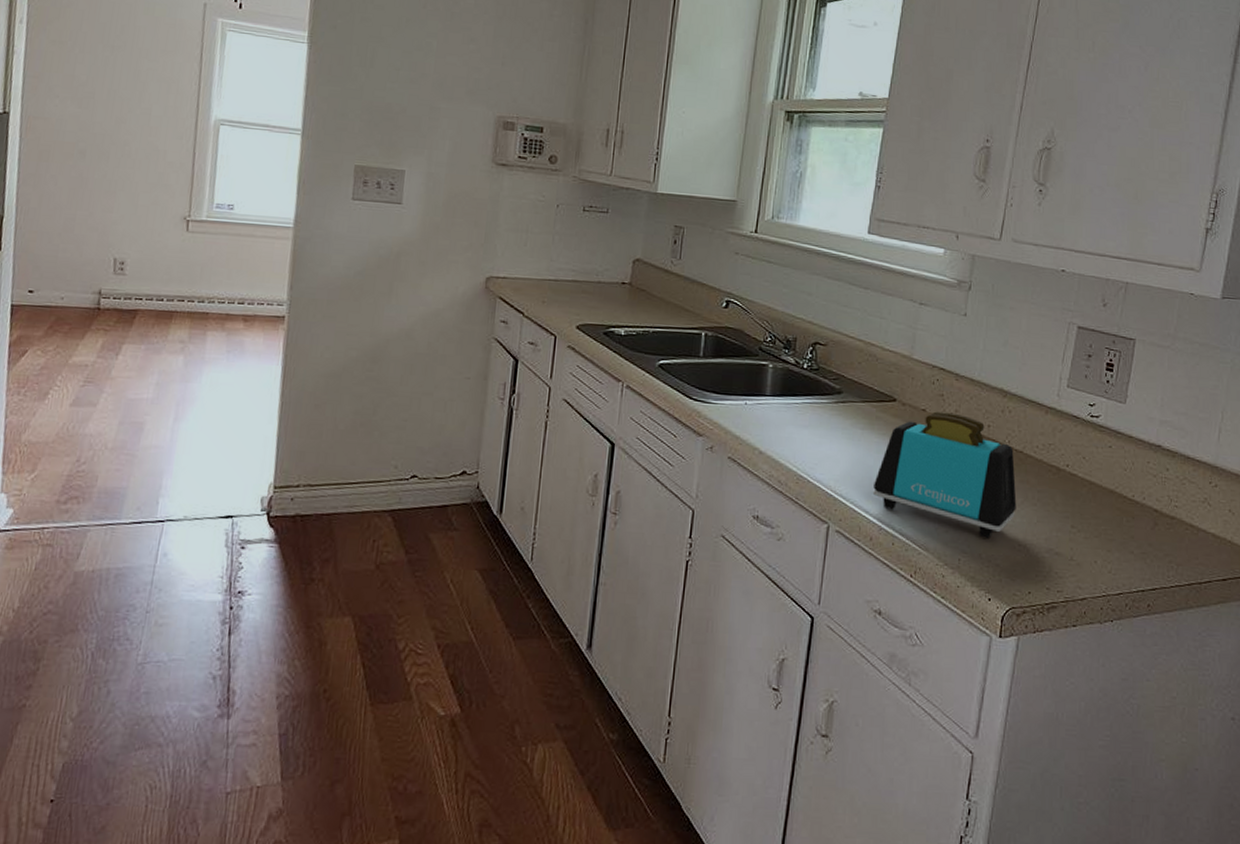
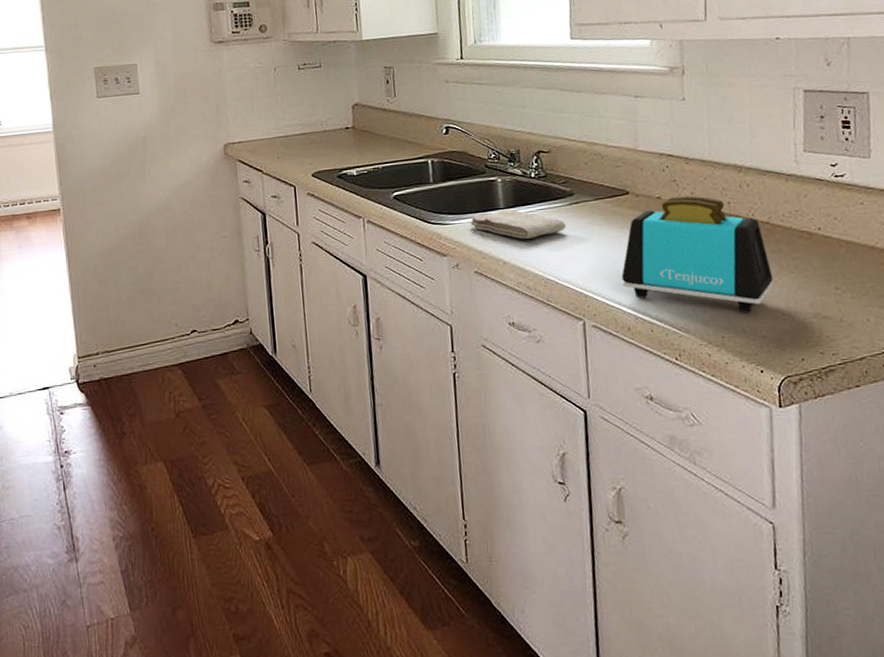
washcloth: none [732,396,828,432] -> present [470,209,566,239]

